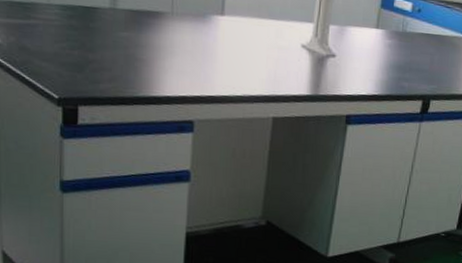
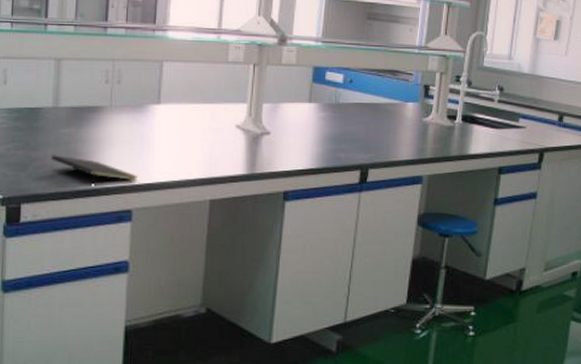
notepad: none [109,58,201,93] -> present [51,155,138,184]

